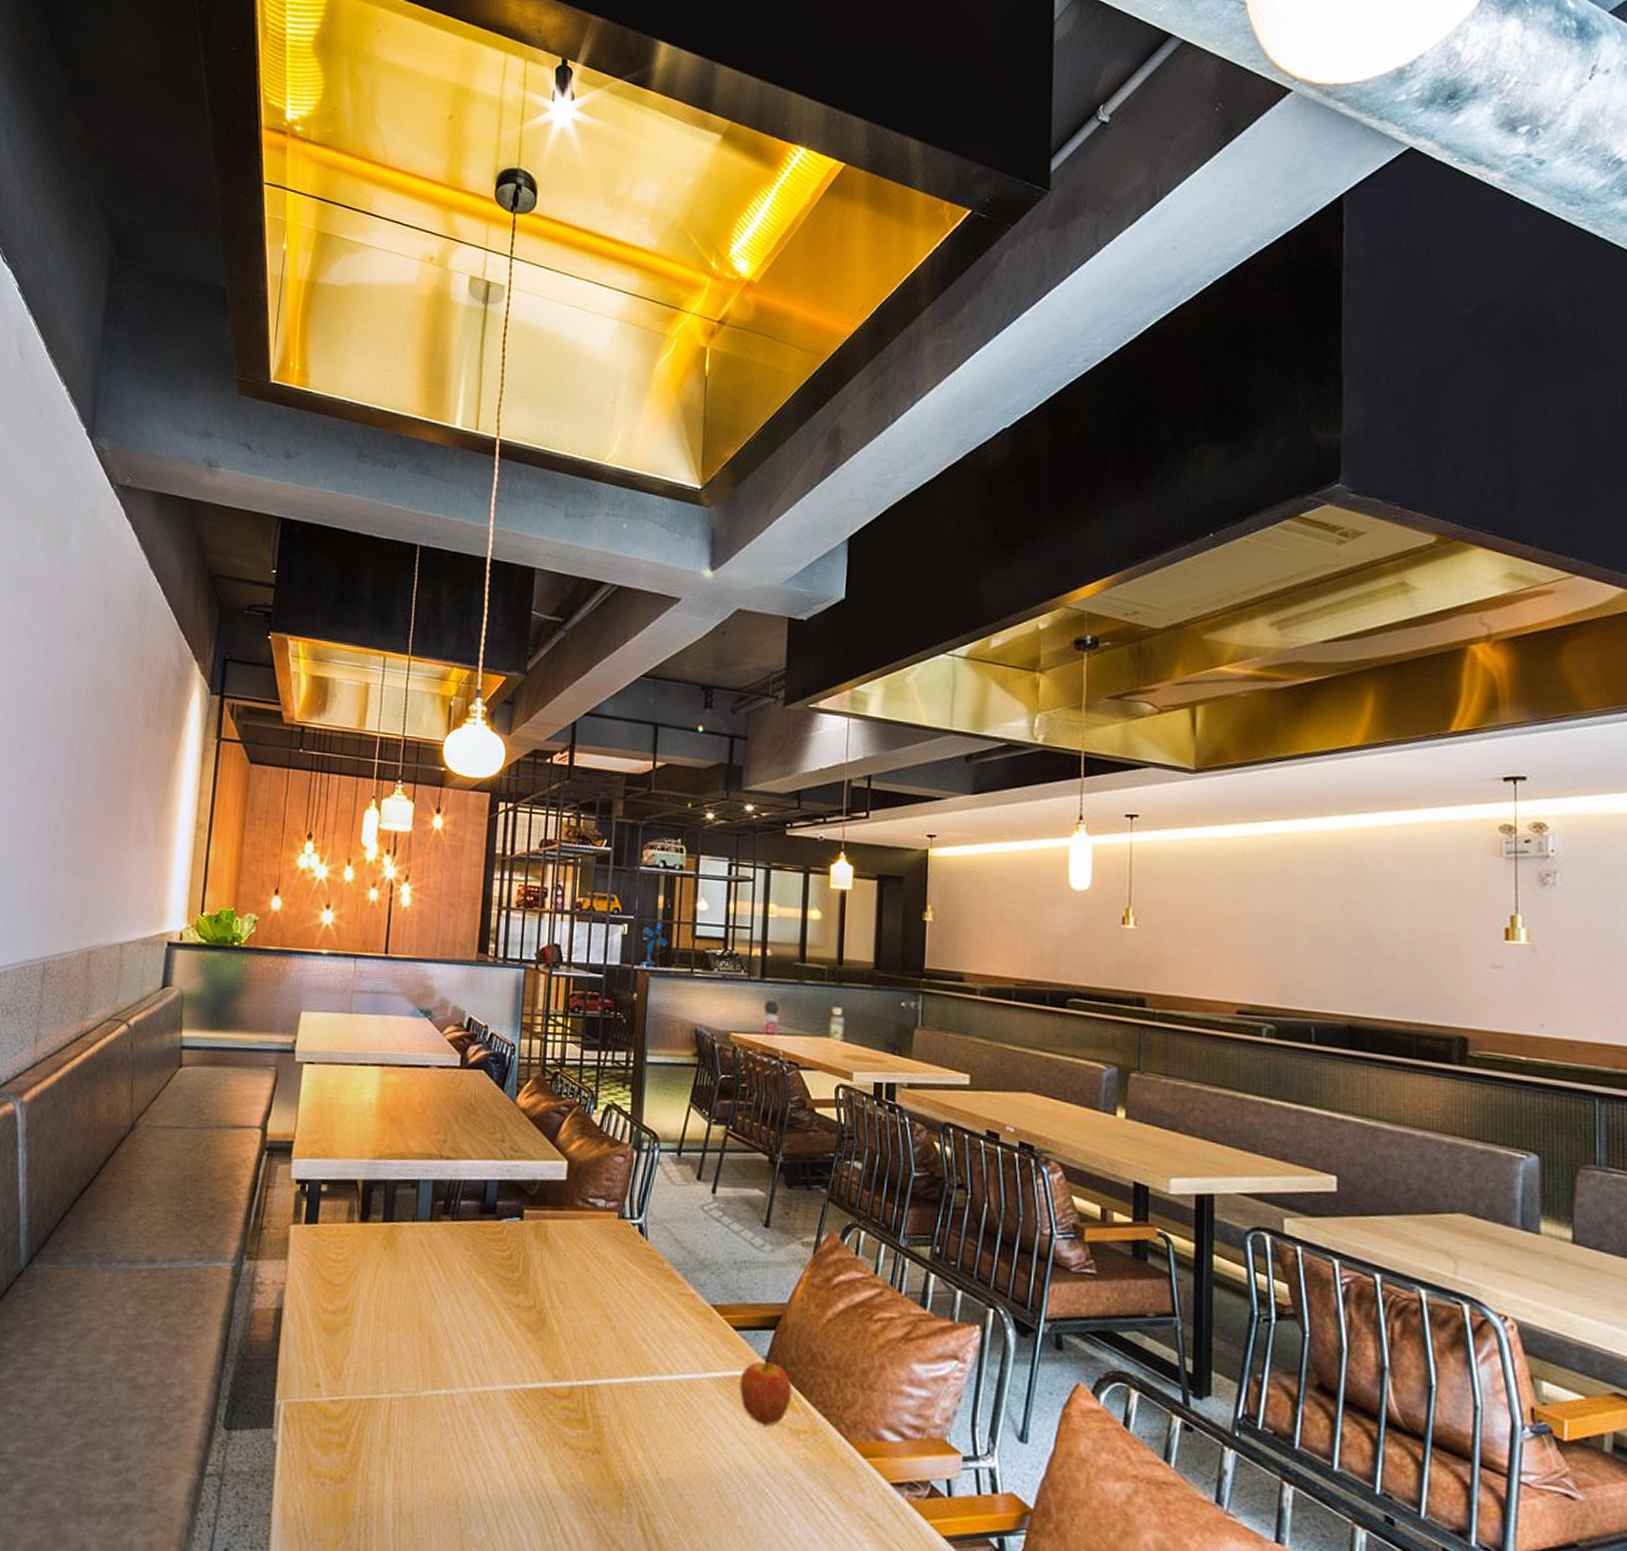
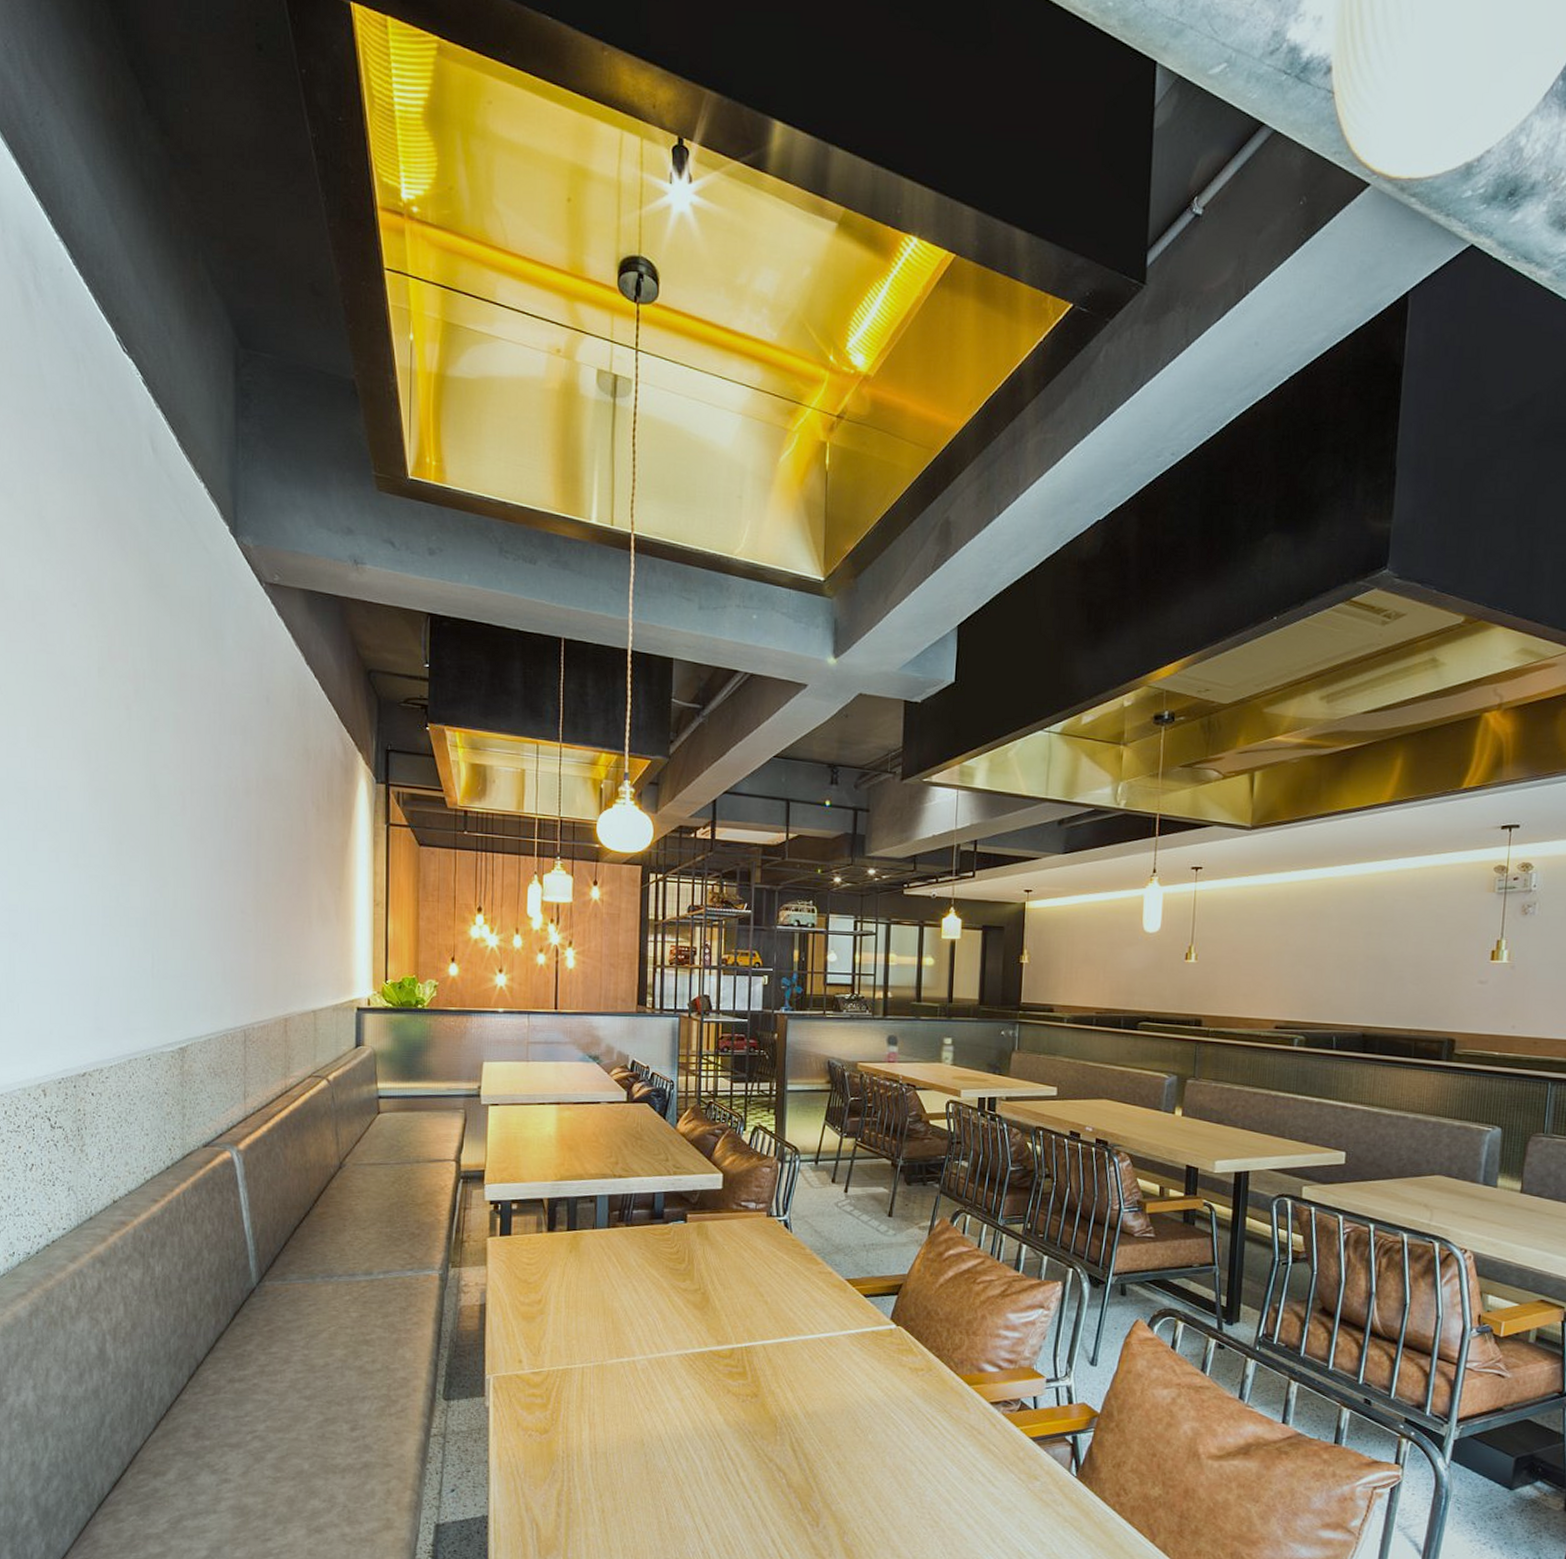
apple: present [739,1354,792,1426] -> none [869,1314,912,1367]

